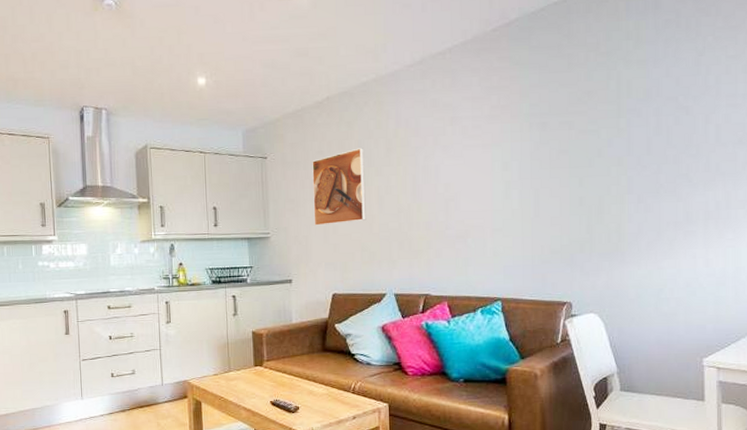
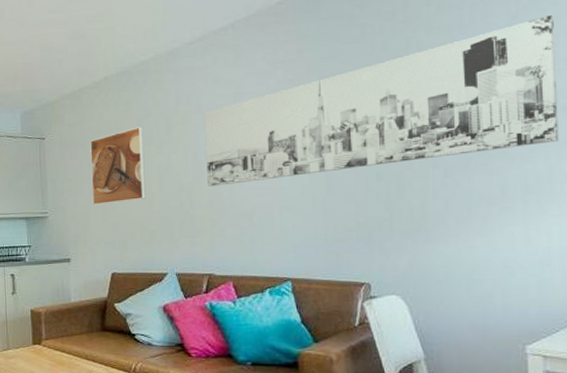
wall art: none [423,54,735,209] -> present [205,15,559,186]

